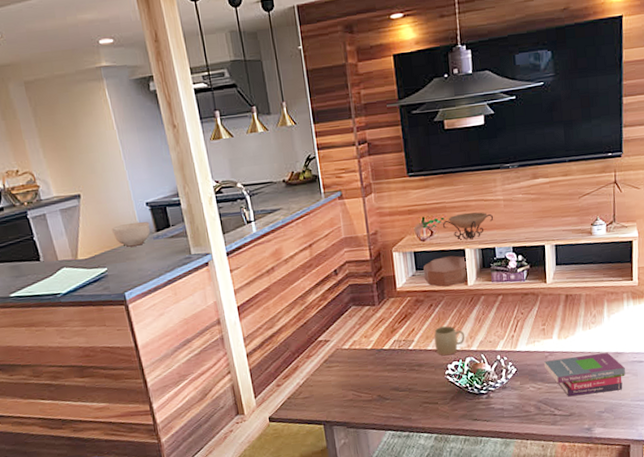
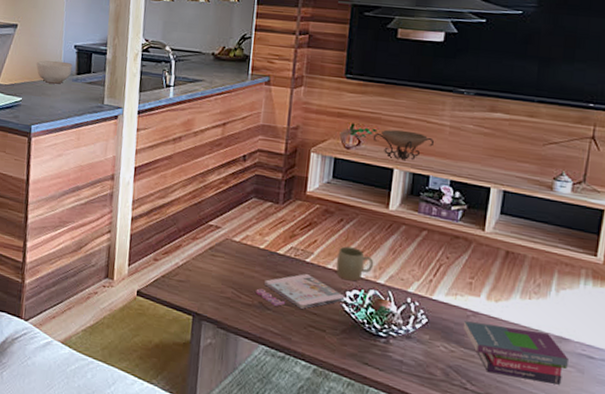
magazine: none [372,359,449,395] -> present [255,273,346,309]
decorative box: present [423,255,470,287] -> none [341,171,395,206]

